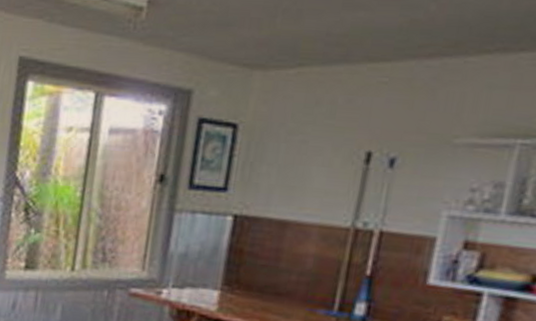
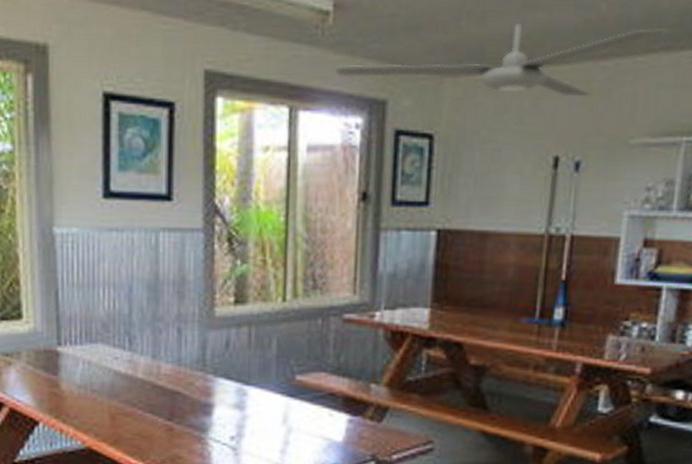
ceiling fan: none [144,21,508,95] -> present [335,22,669,97]

